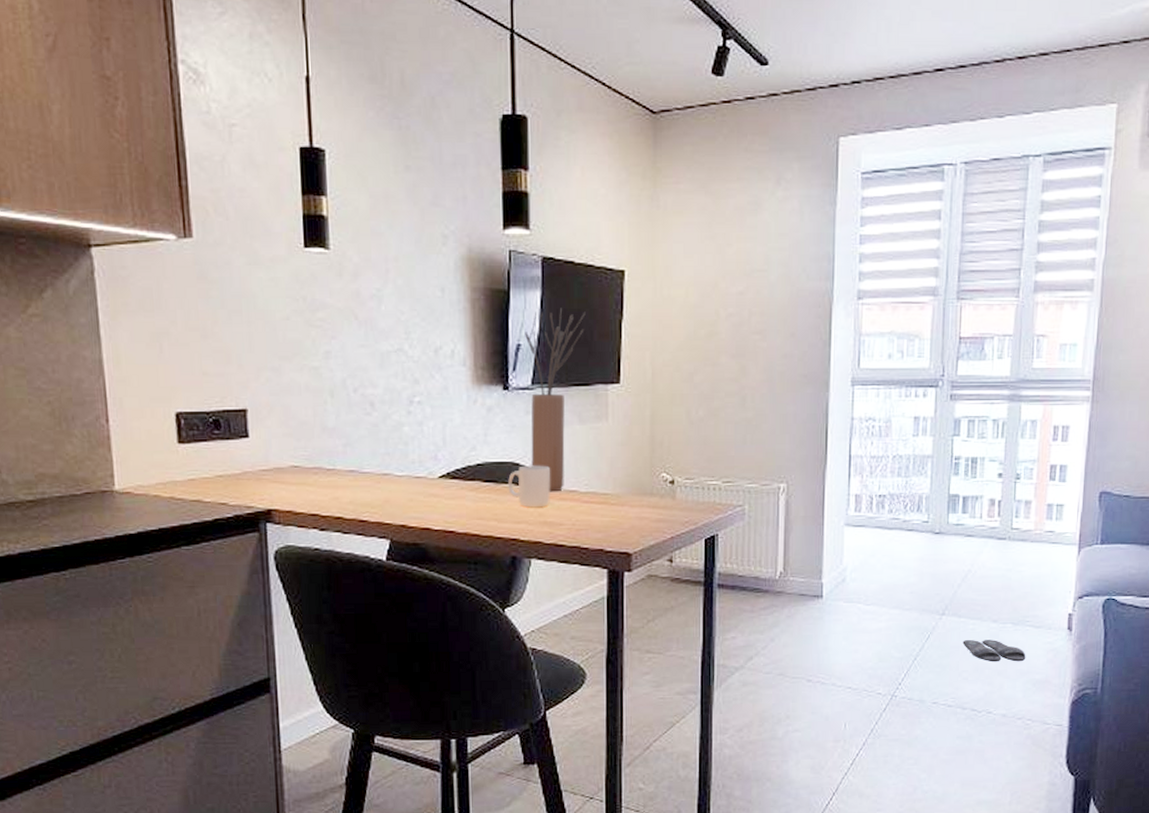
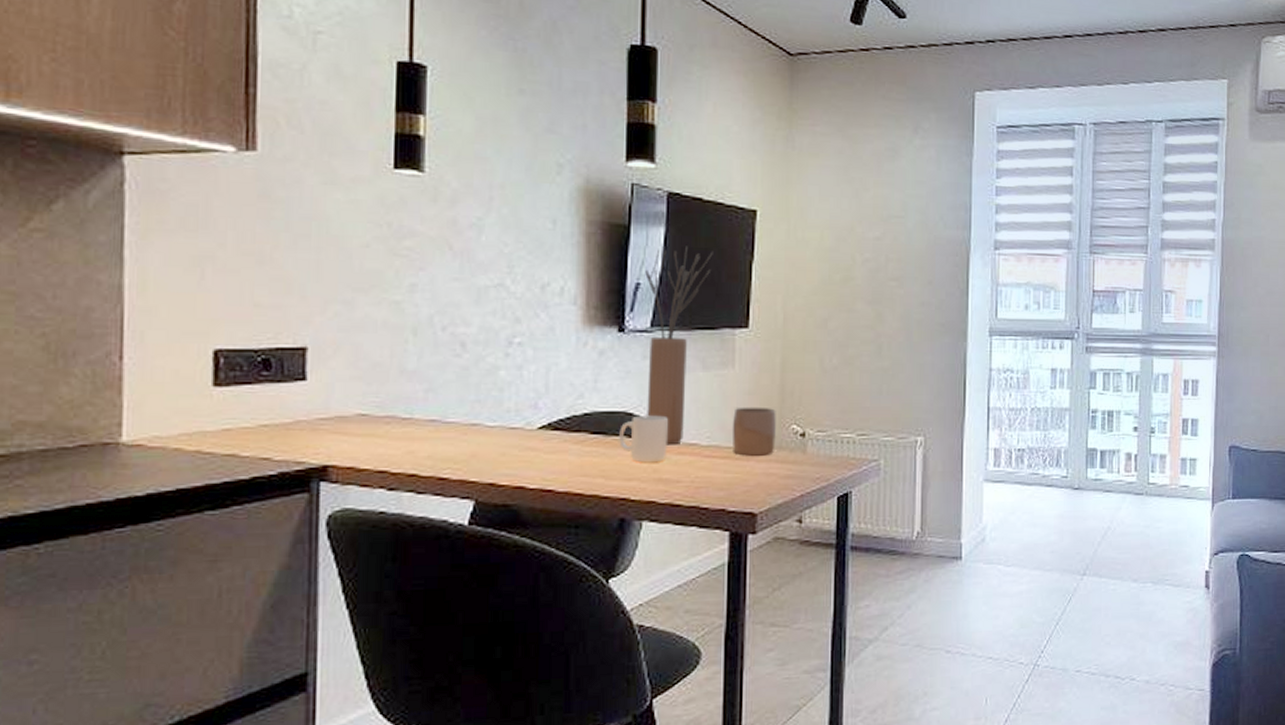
mug: none [607,456,648,503] -> present [731,407,777,457]
slippers: present [962,640,1026,662] -> none [1104,600,1167,624]

